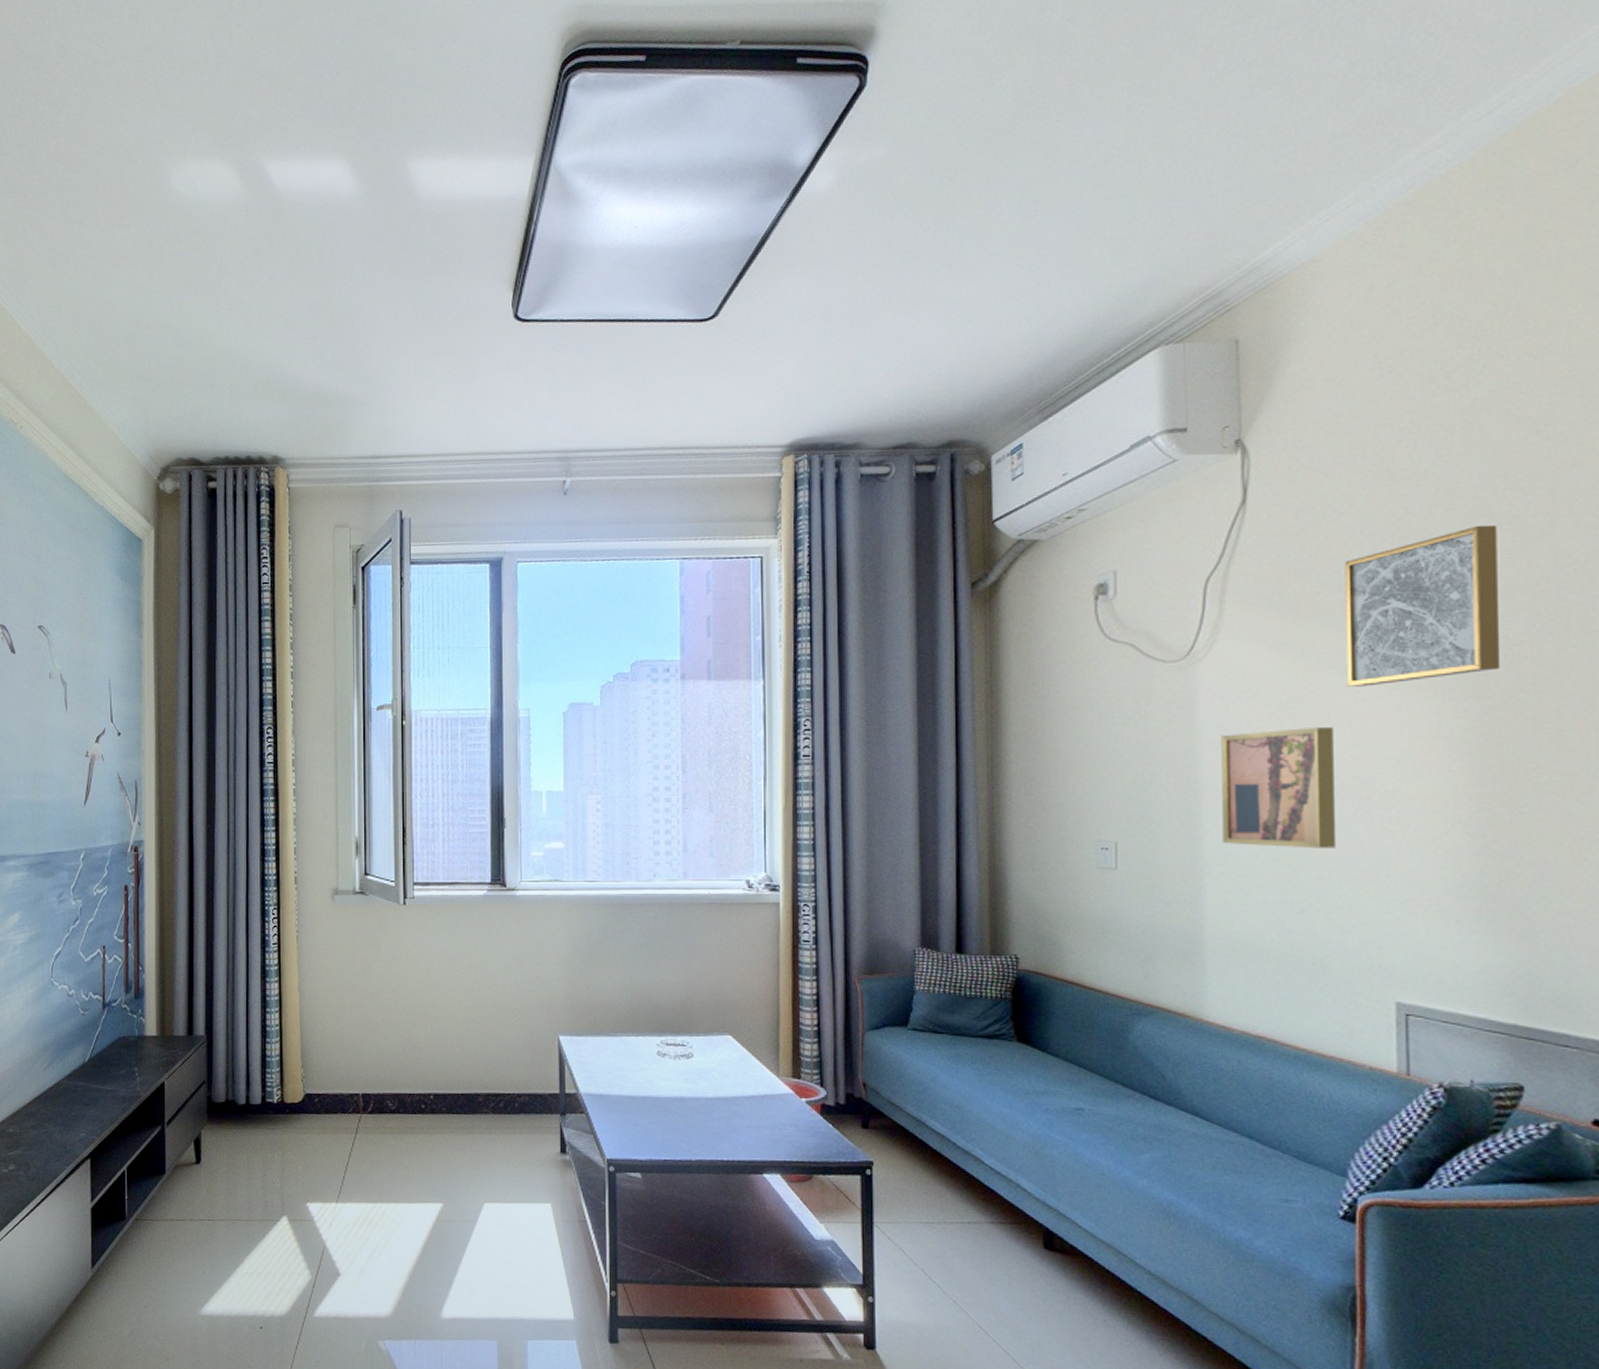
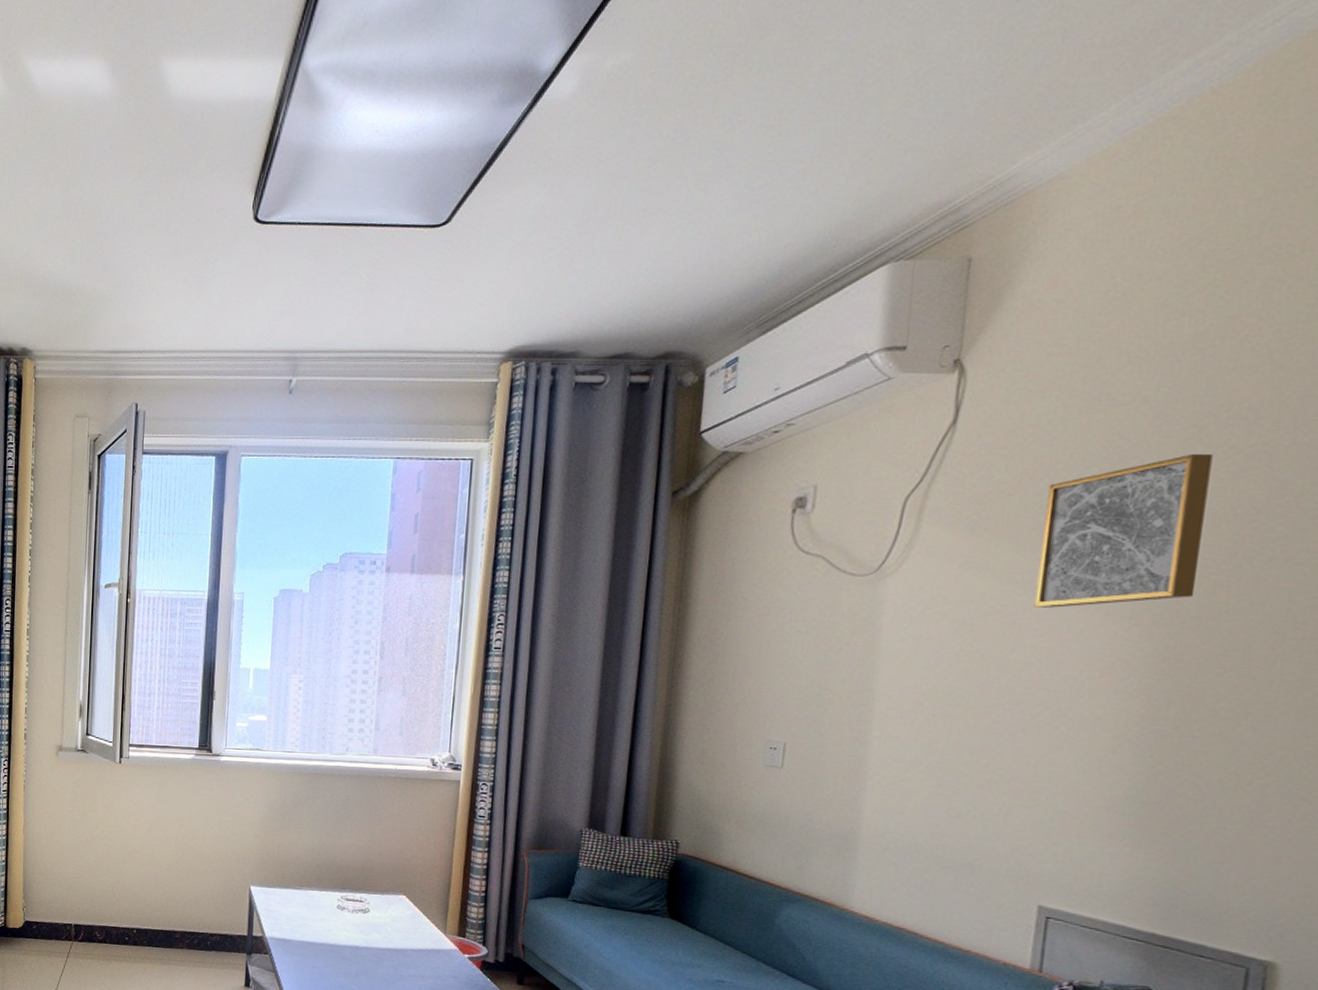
wall art: present [1221,727,1337,849] -> none [889,645,1014,760]

